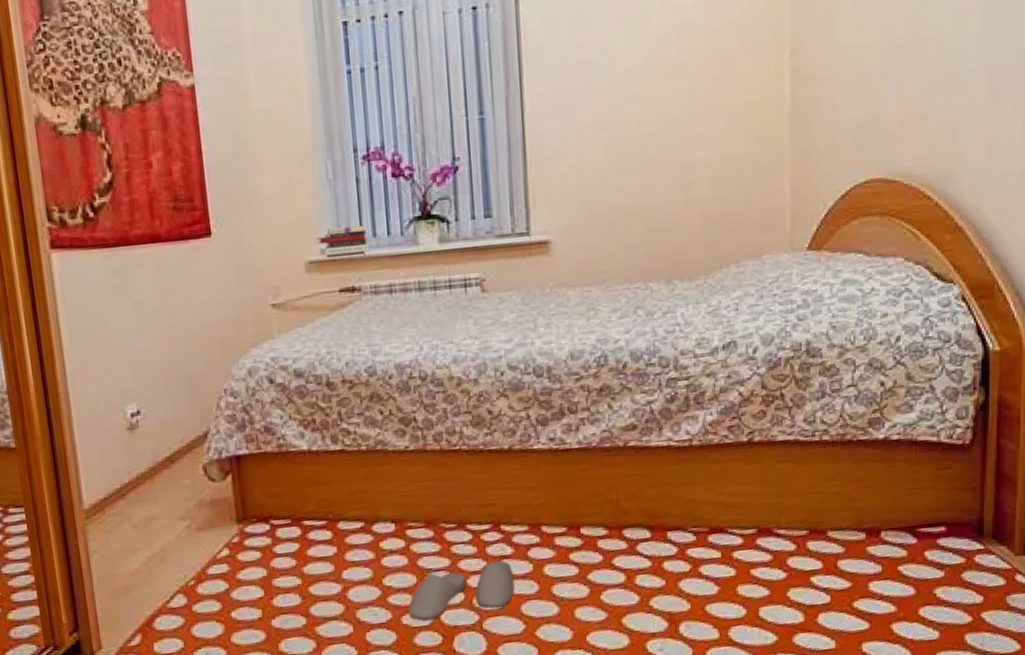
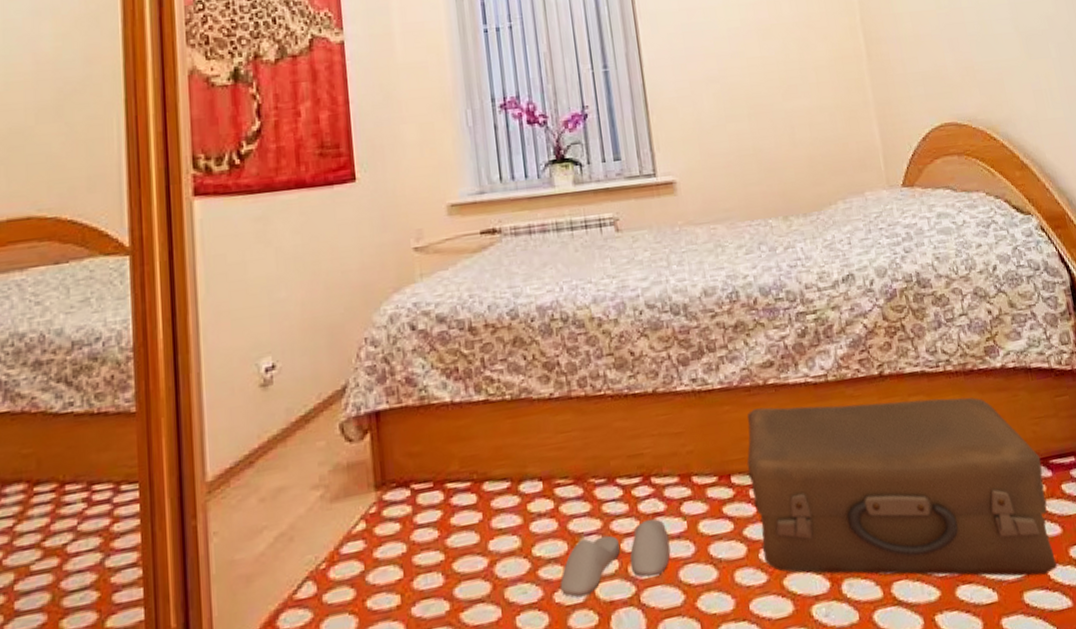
books: present [314,225,370,258] -> none [456,168,509,200]
suitcase: none [598,466,908,630] -> present [747,397,1057,577]

